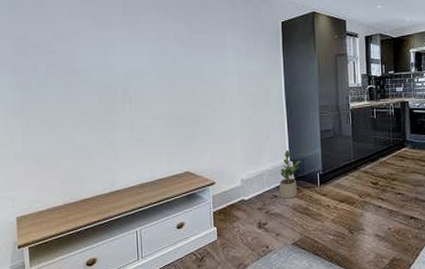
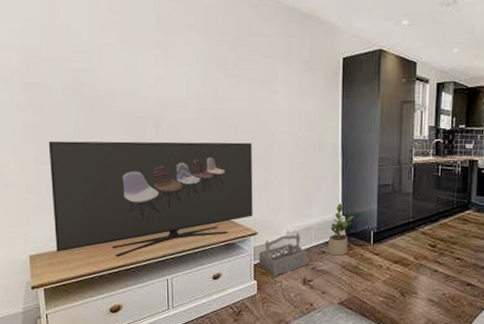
television: none [33,102,211,214] -> present [48,140,253,257]
decorative basket: none [217,179,261,223] -> present [258,232,307,277]

